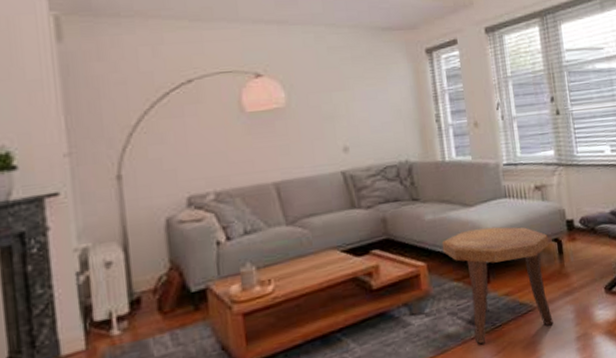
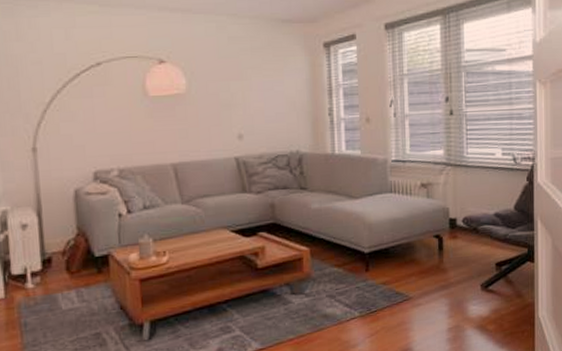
side table: present [441,226,553,344] -> none [325,219,430,326]

